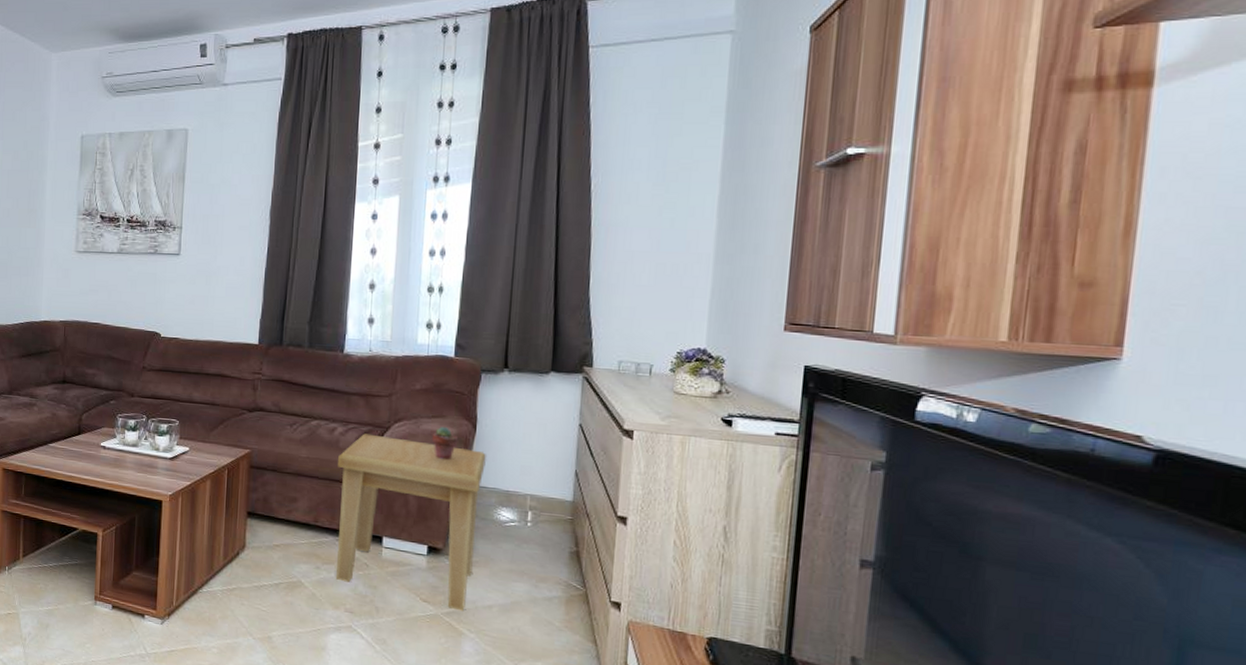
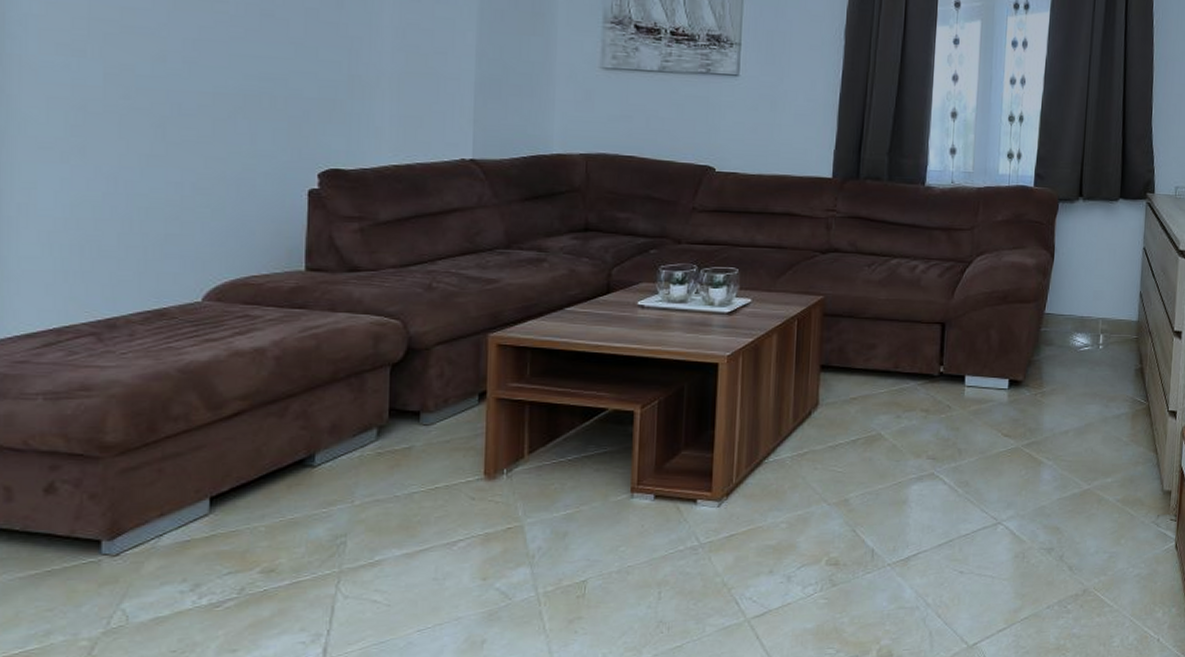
side table: present [336,433,486,611] -> none [918,270,1063,440]
potted succulent: present [431,427,459,460] -> none [1012,258,1038,290]

